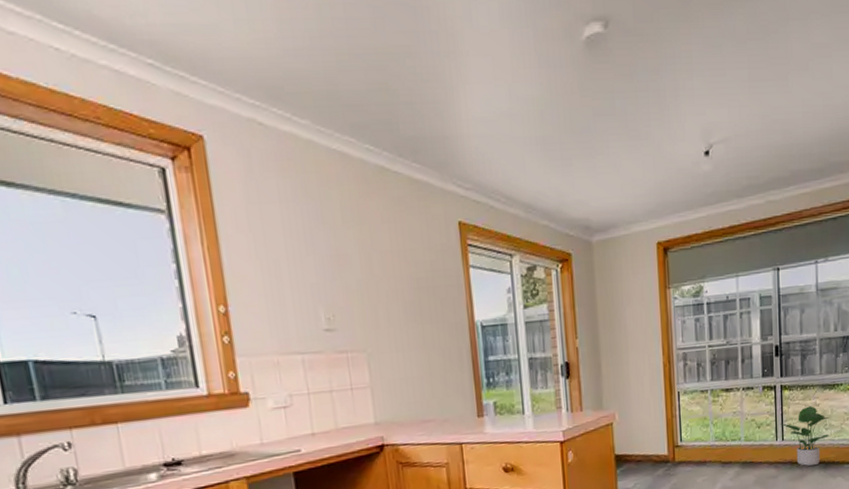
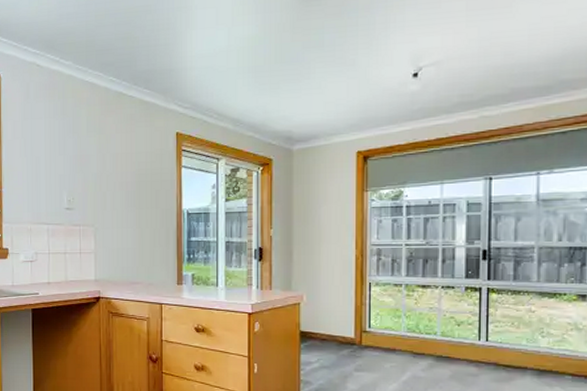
potted plant: present [781,406,830,467] -> none [485,312,547,371]

